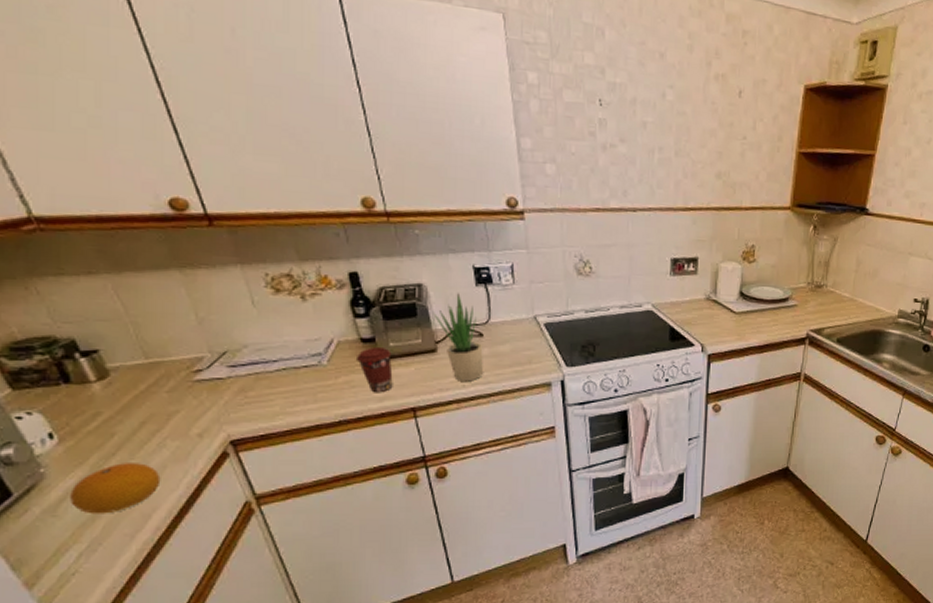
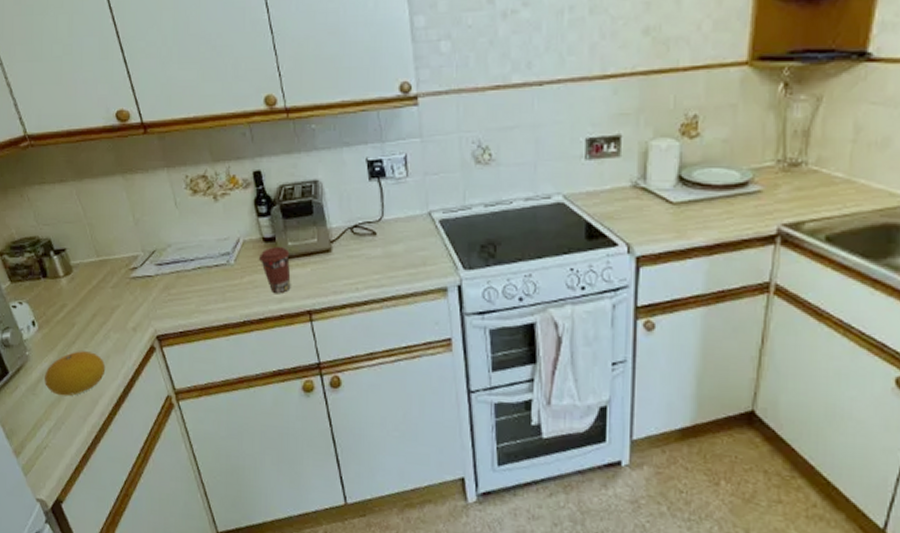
potted plant: present [433,293,483,382] -> none [328,189,376,284]

